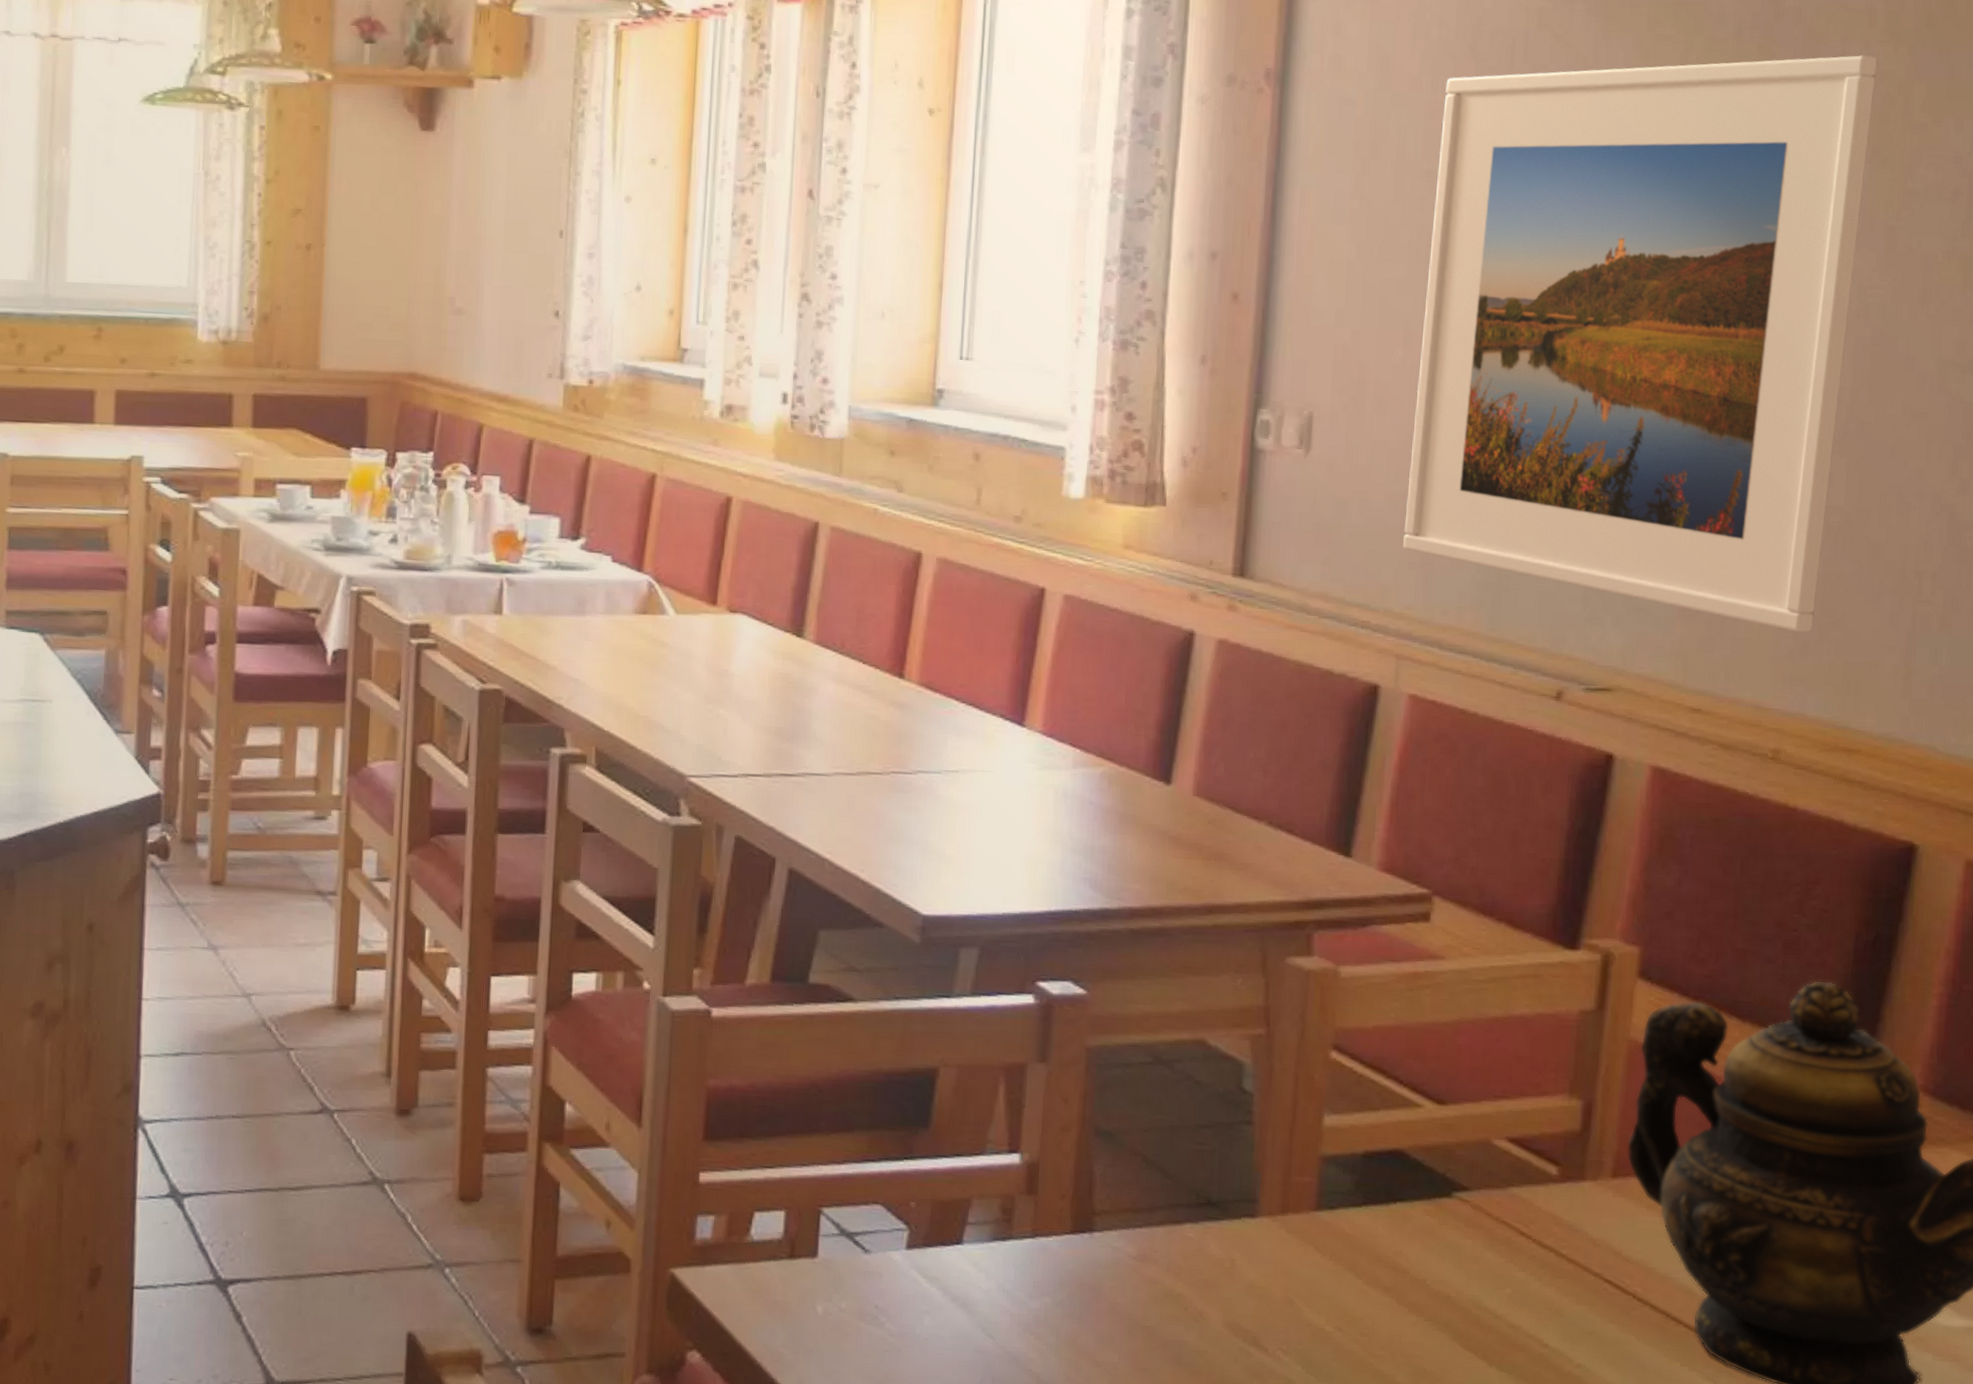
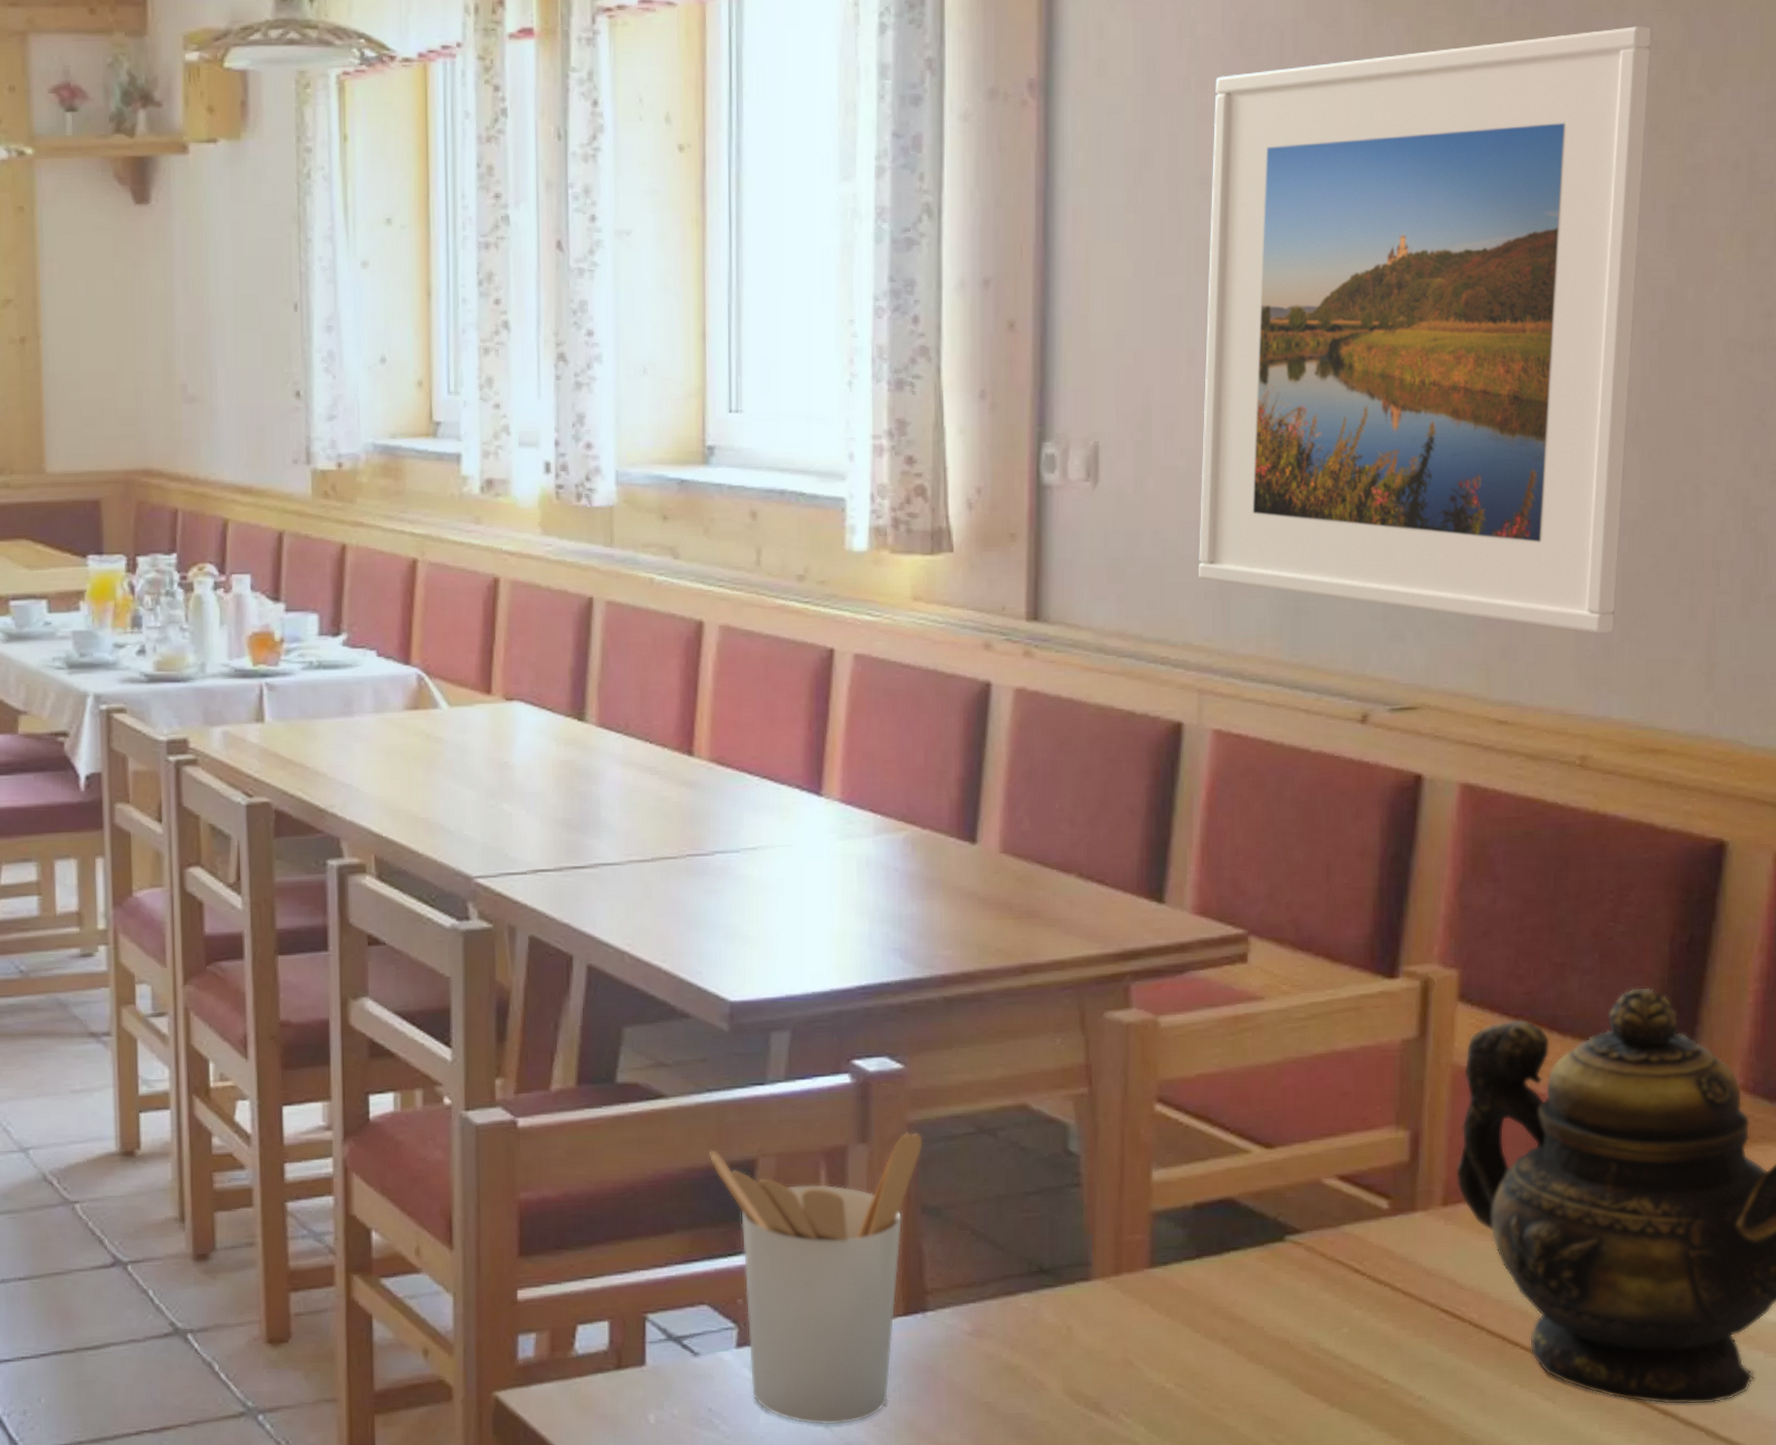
utensil holder: none [892,1055,1102,1334] -> present [708,1132,924,1425]

